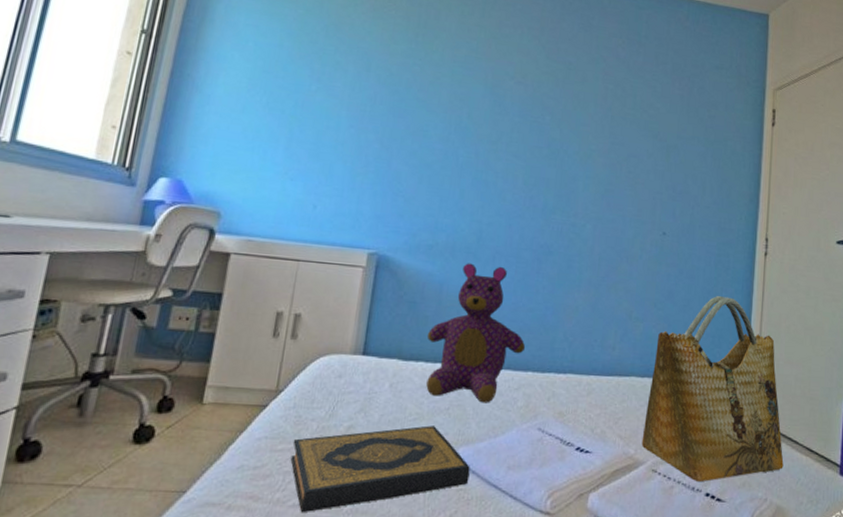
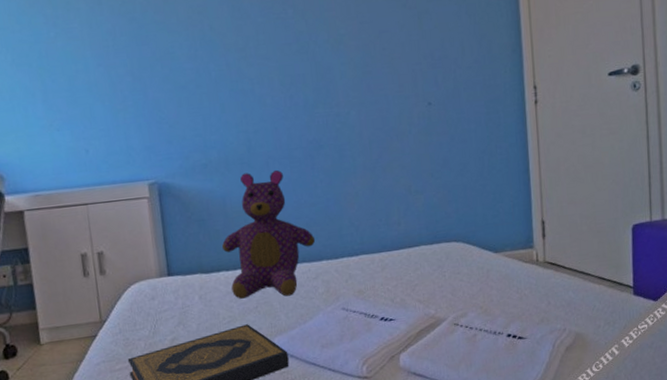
grocery bag: present [641,295,784,483] -> none [439,152,578,327]

